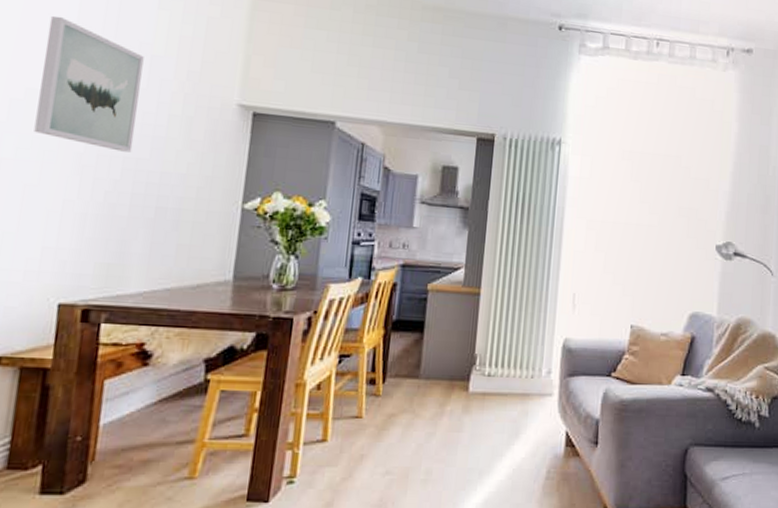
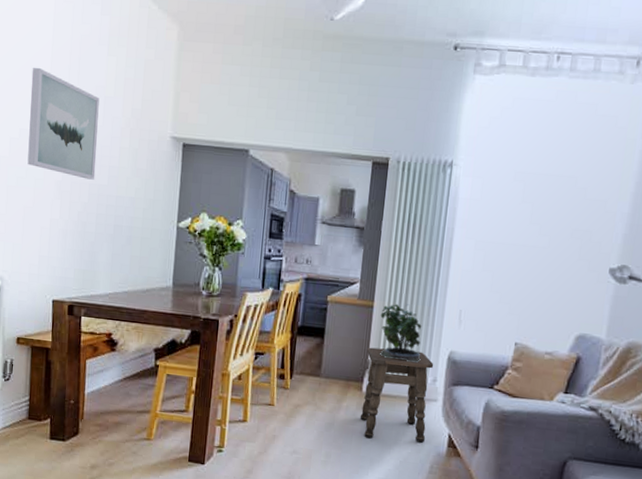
side table: none [466,340,548,446] -> present [360,347,434,443]
potted plant: none [487,289,534,355] -> present [379,304,422,364]

